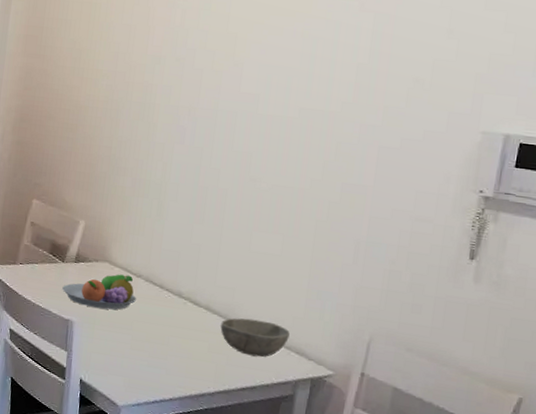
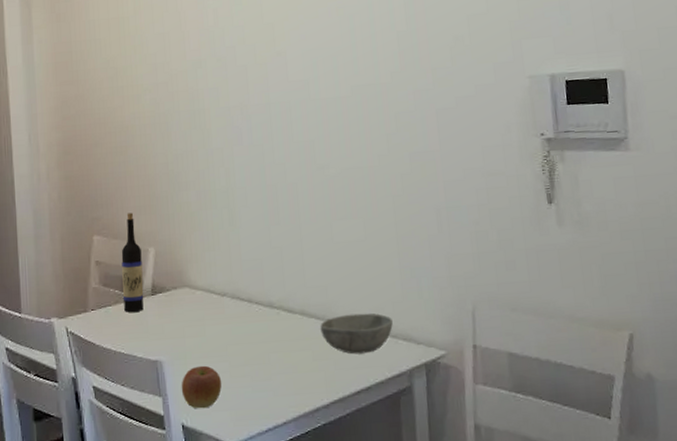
wine bottle: none [48,185,73,274] -> present [121,212,144,312]
fruit bowl: present [62,274,136,310] -> none [143,296,226,341]
apple: none [85,332,123,371] -> present [181,365,222,409]

